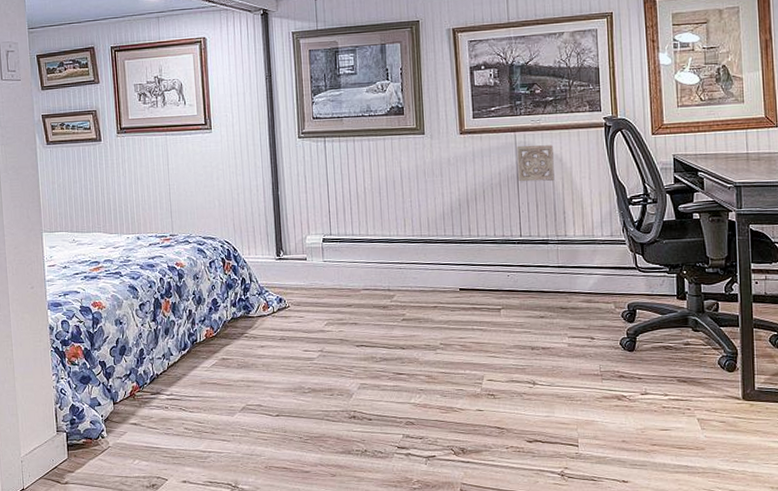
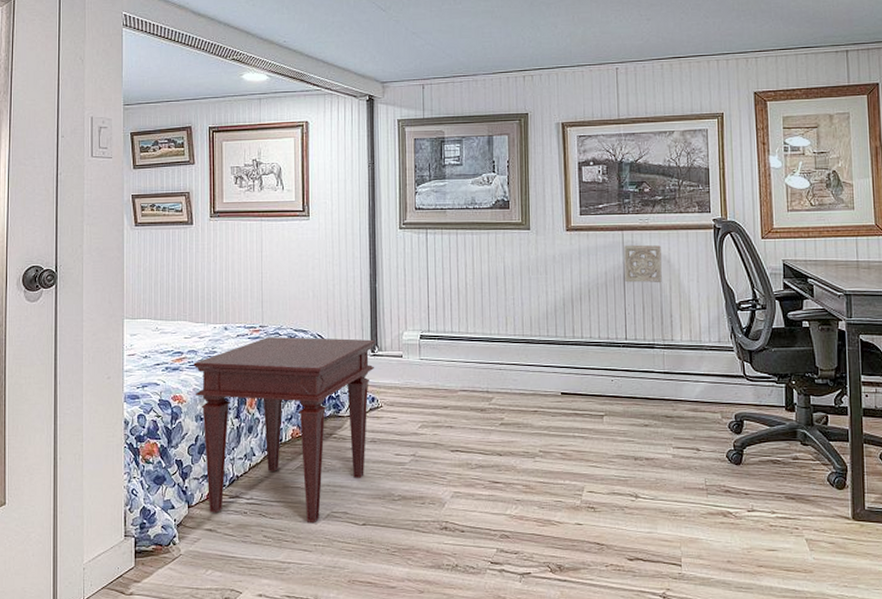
side table: none [110,244,281,416] -> present [193,337,376,524]

